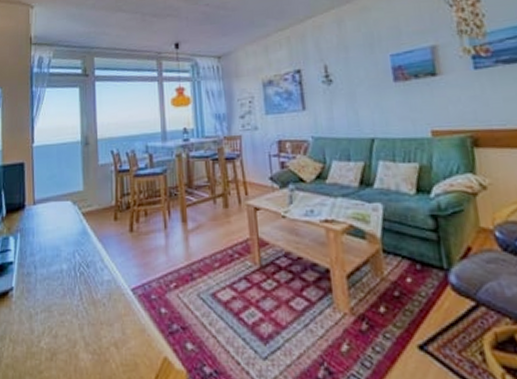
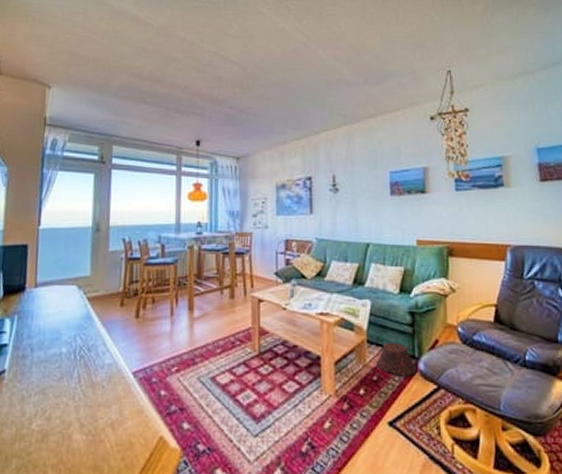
woven basket: none [395,252,447,292] -> present [376,343,416,377]

